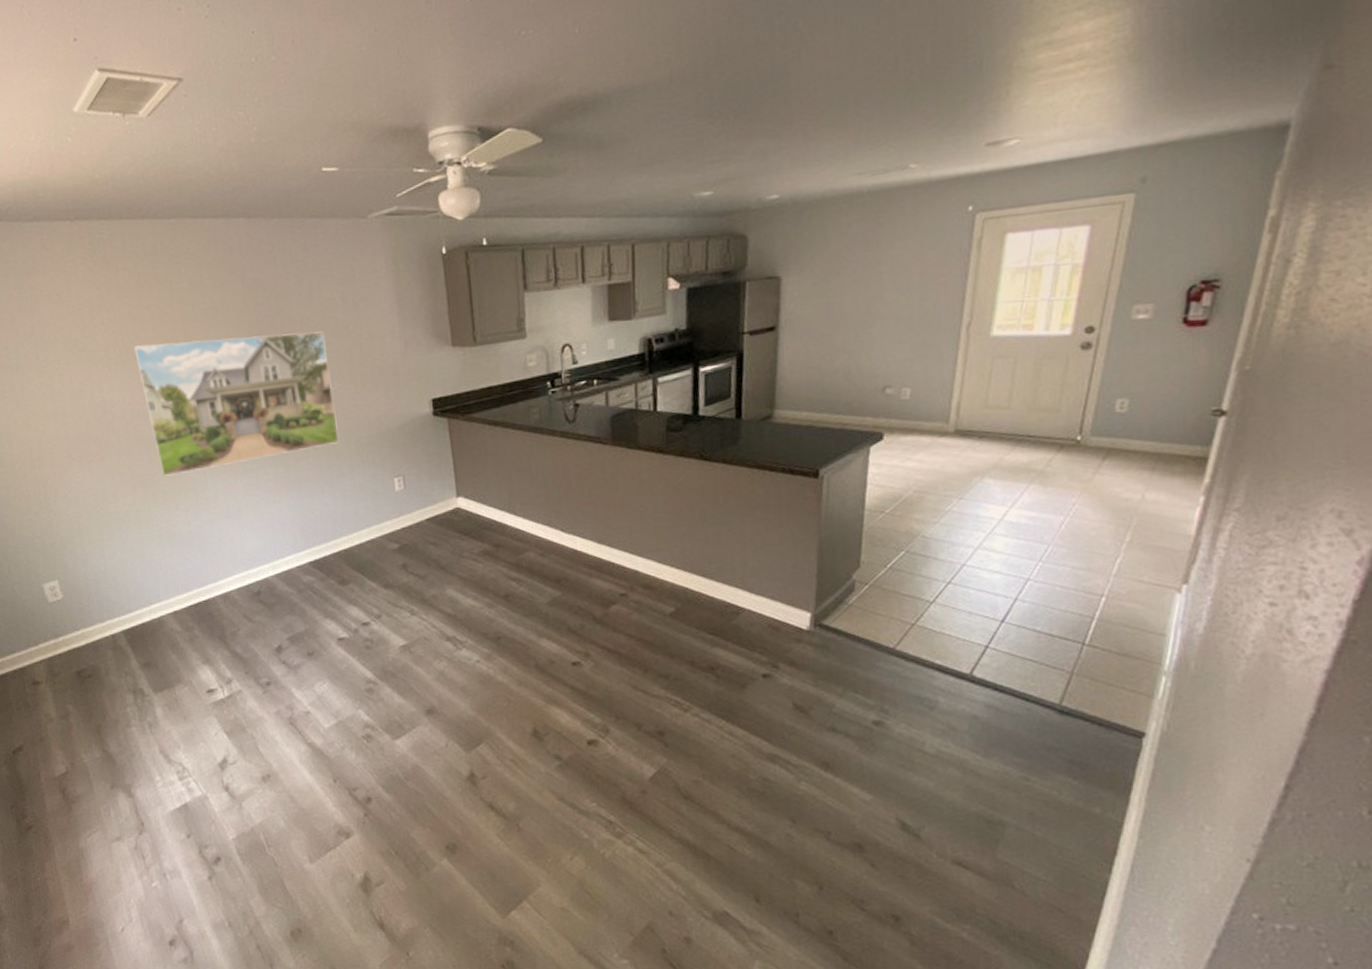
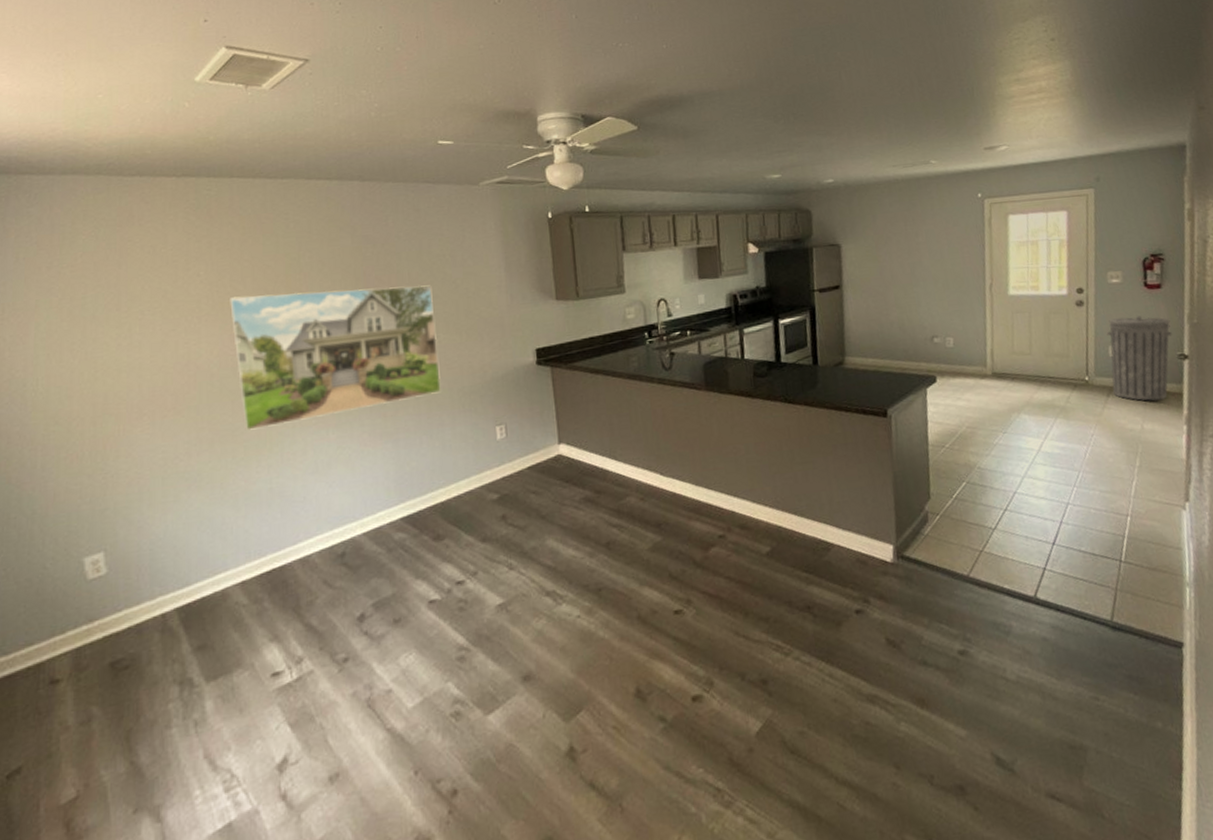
trash can: none [1110,360,1211,466] -> present [1106,315,1172,401]

